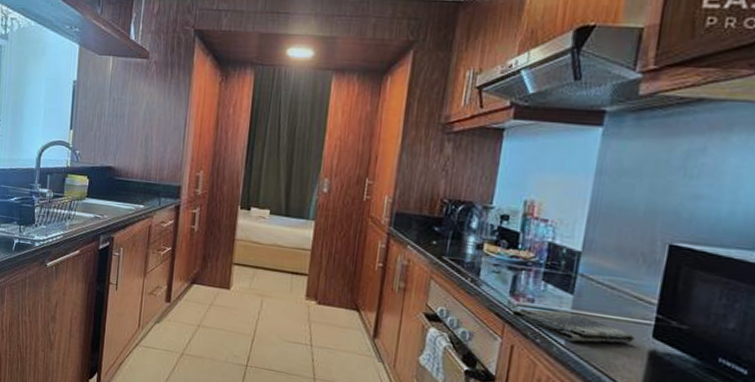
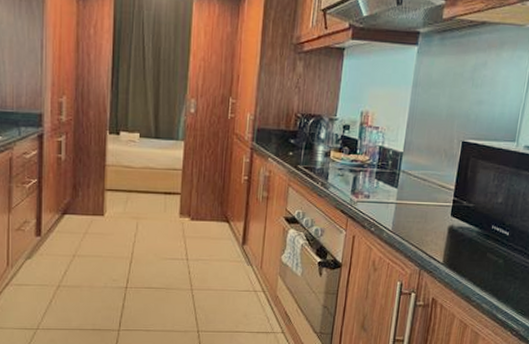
dish towel: present [511,308,635,344] -> none [353,202,440,227]

